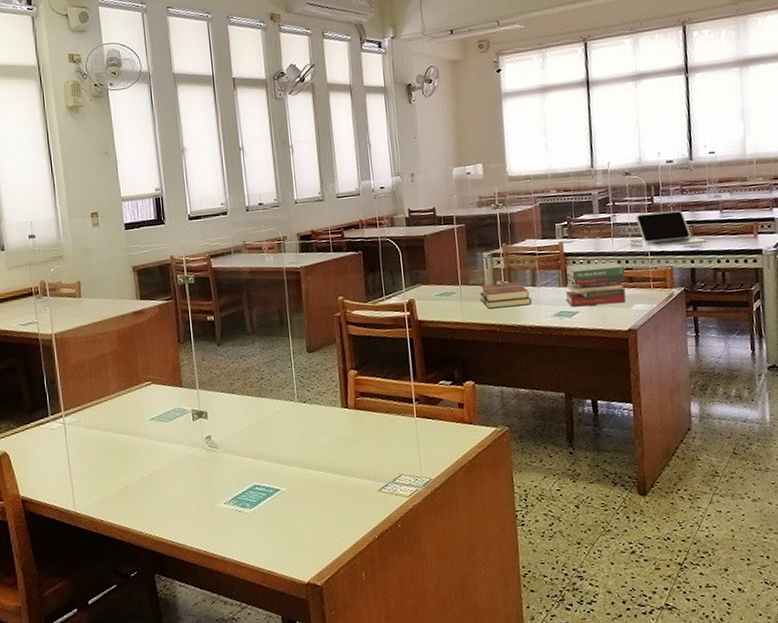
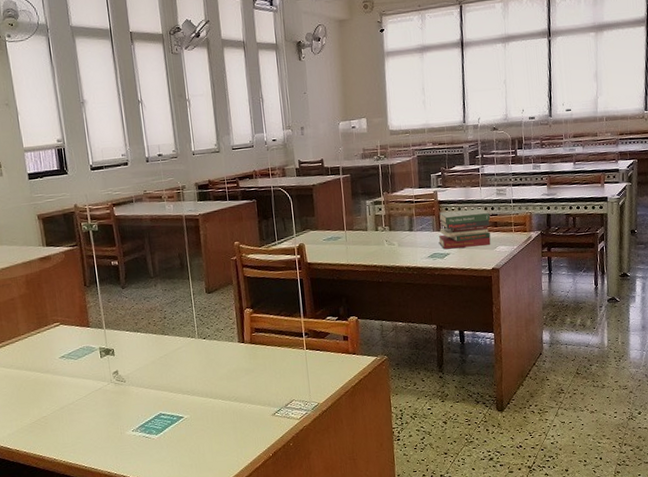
books: present [479,281,532,309] -> none [362,227,409,252]
laptop: present [636,210,707,248] -> none [501,162,561,196]

